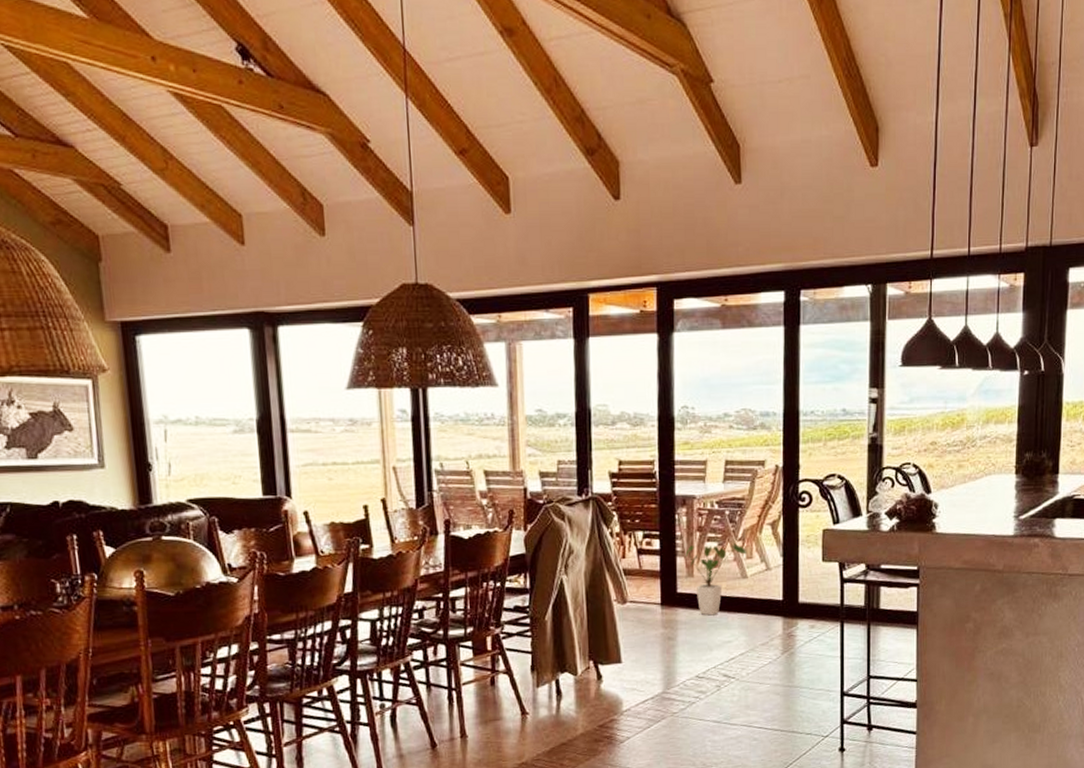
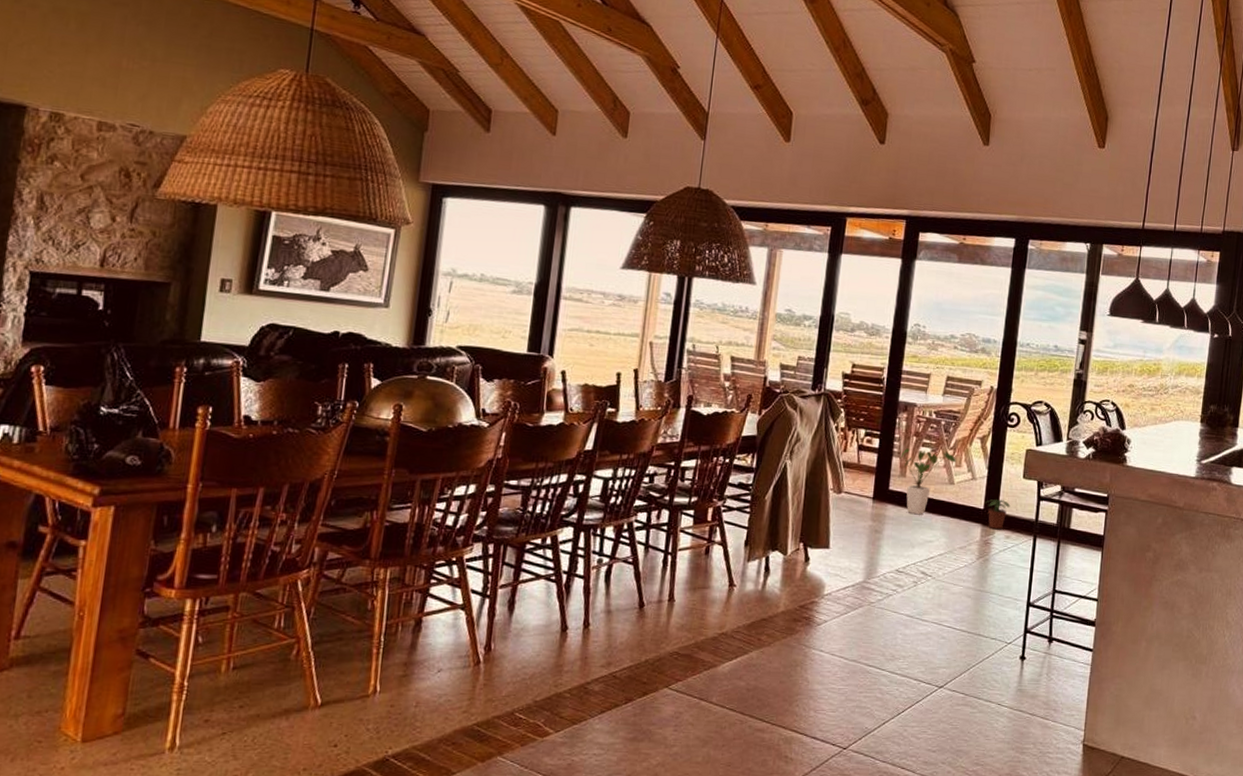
potted plant: none [783,588,812,621] -> present [984,499,1011,530]

